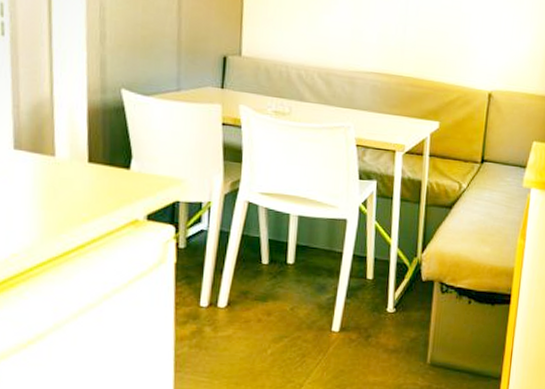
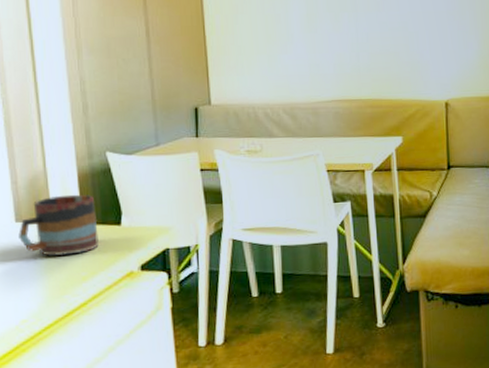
mug: none [16,127,105,193] -> present [19,194,99,256]

